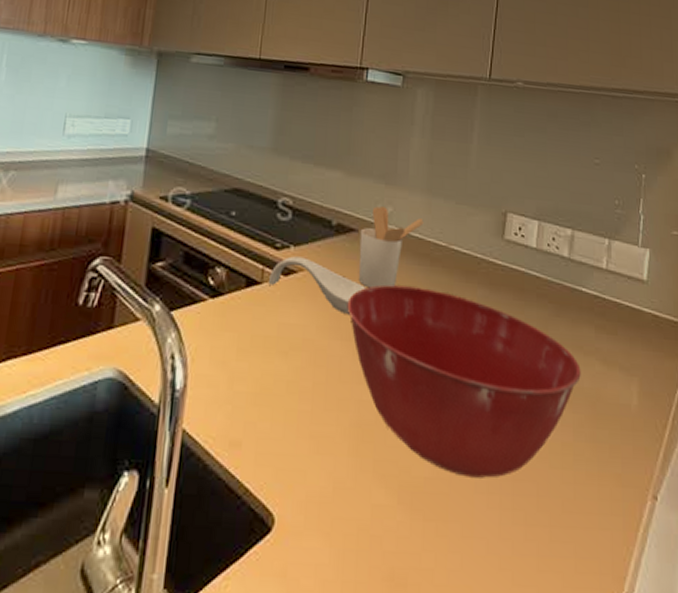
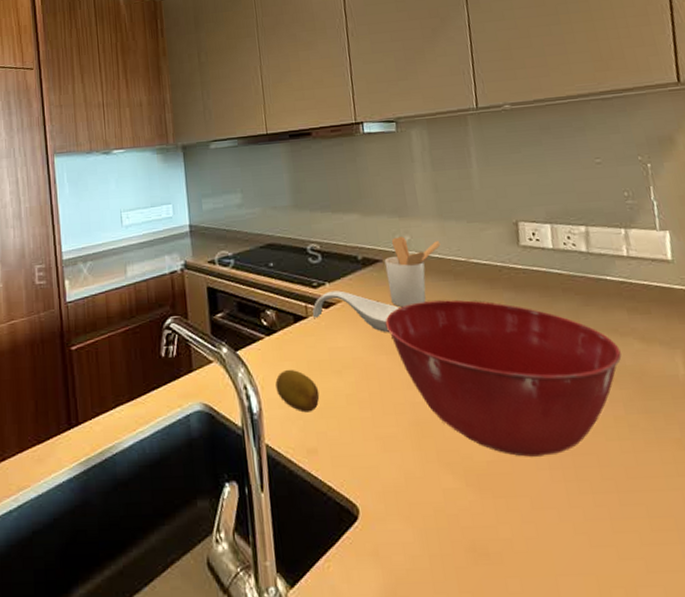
fruit: none [208,341,258,397] -> present [275,369,320,413]

